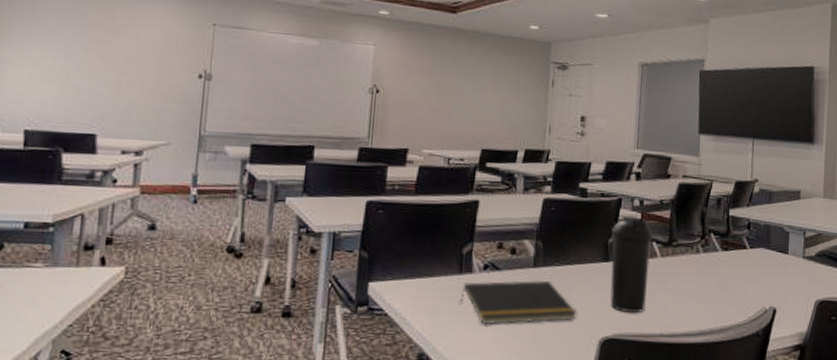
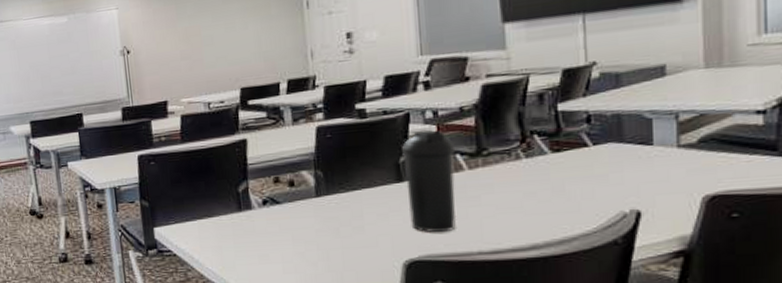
notepad: present [460,280,578,324] -> none [244,208,373,256]

